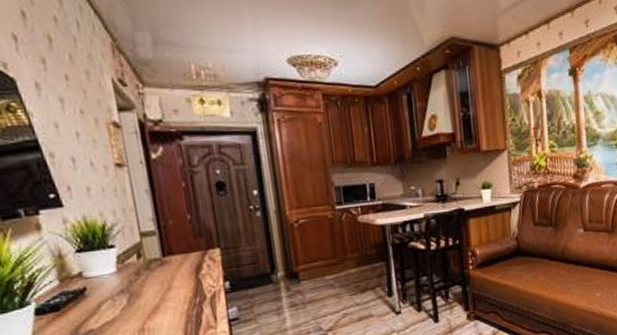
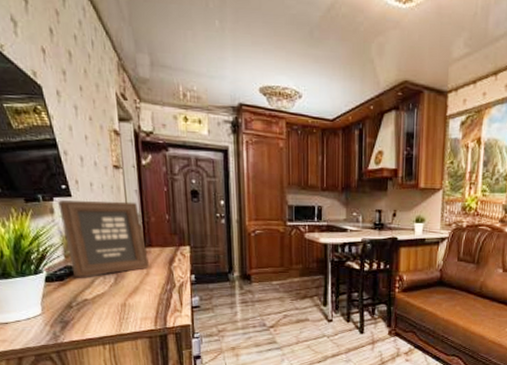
picture frame: none [46,204,172,304] -> present [58,200,150,277]

